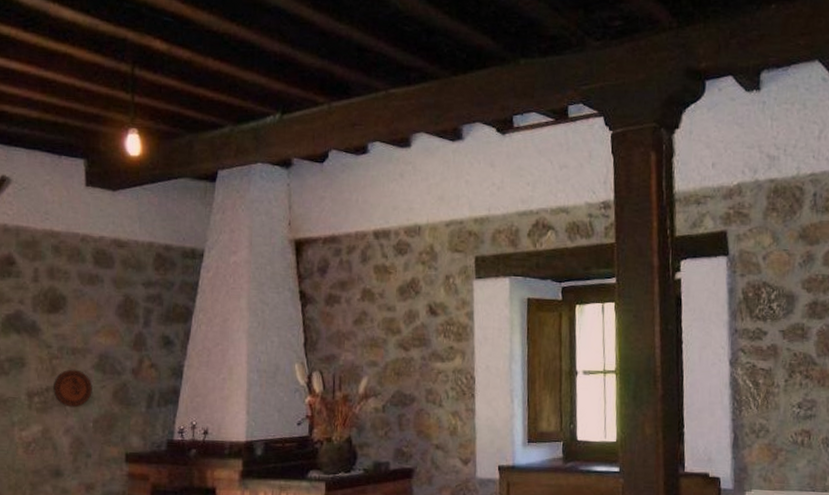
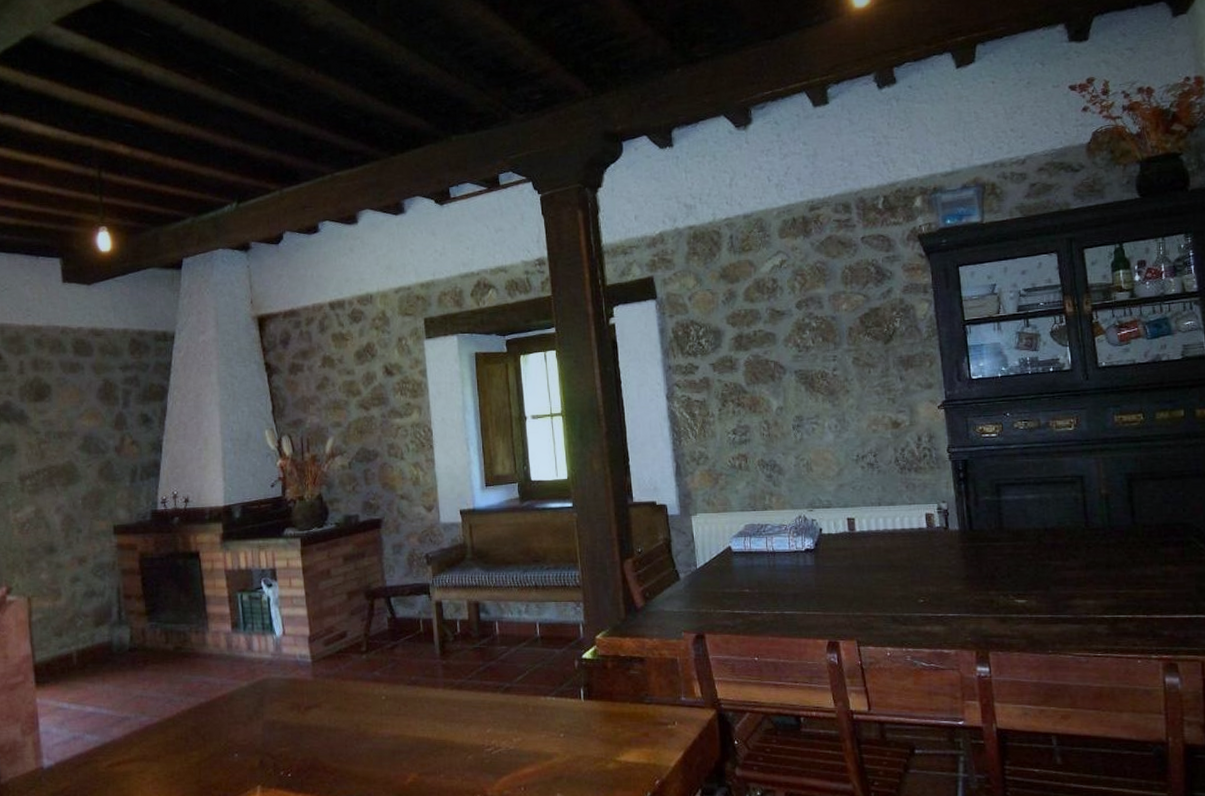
decorative plate: present [53,369,94,408] -> none [43,451,80,488]

